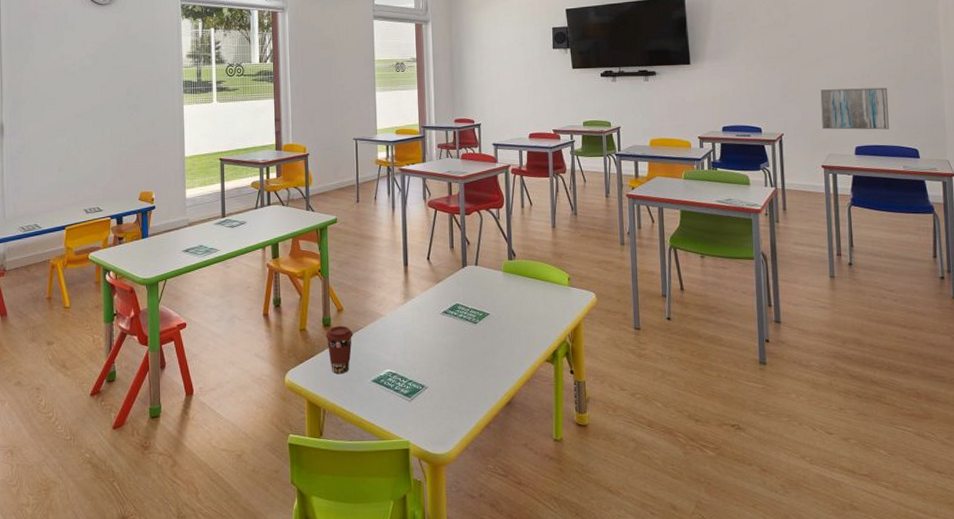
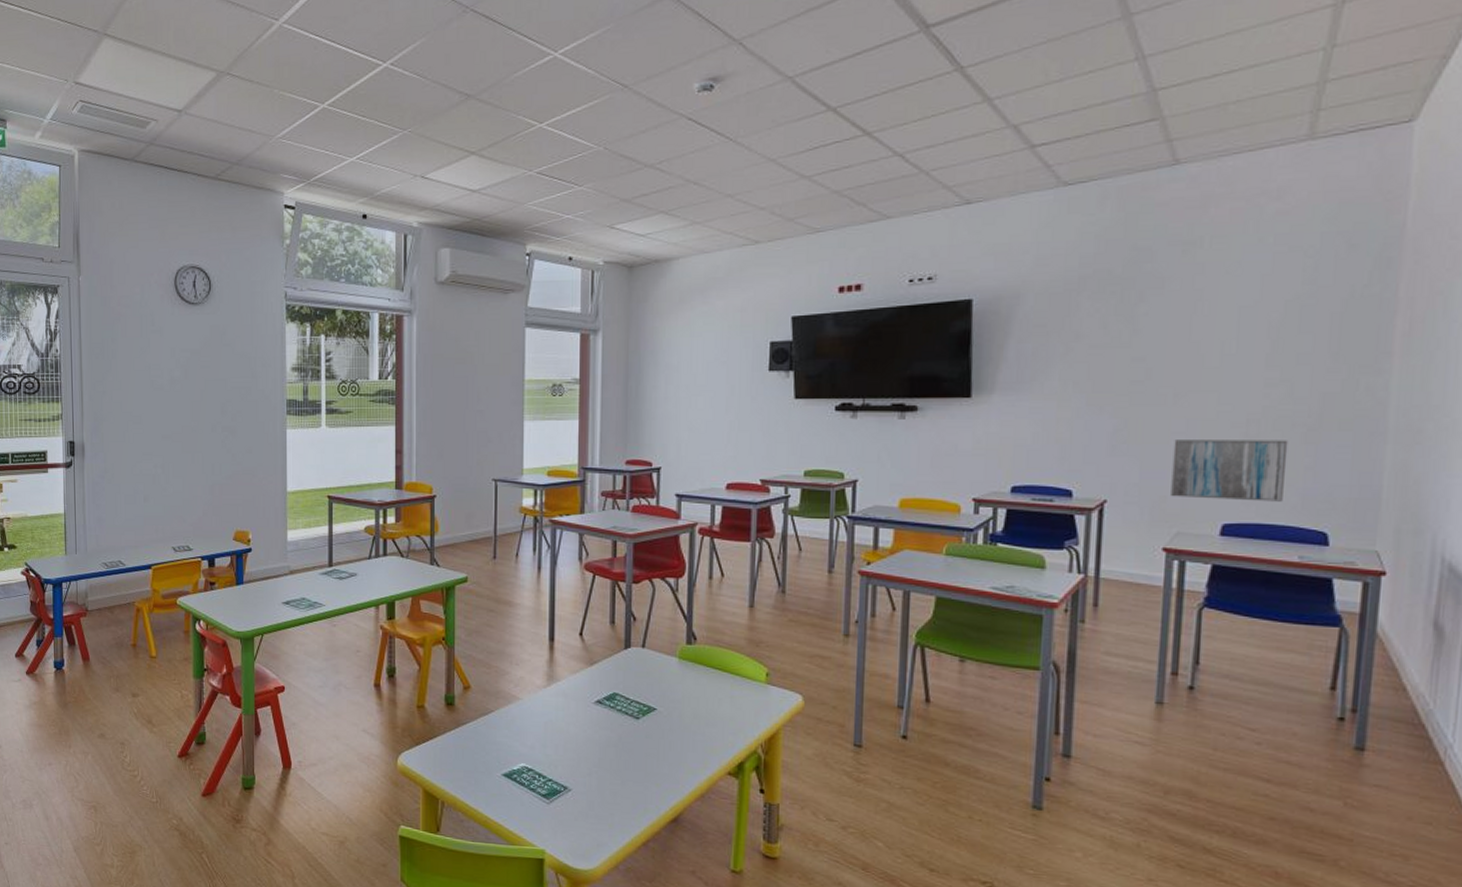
coffee cup: present [325,326,353,375] -> none [447,706,482,763]

